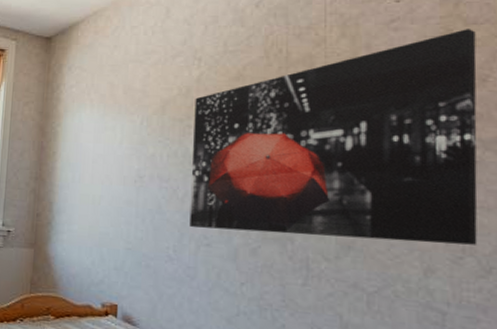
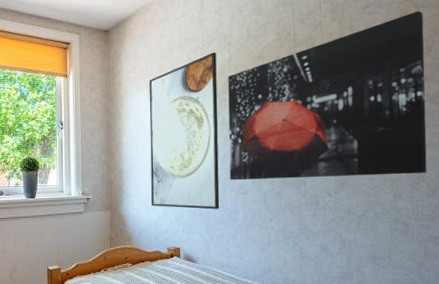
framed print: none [85,68,182,262] -> present [149,52,220,209]

